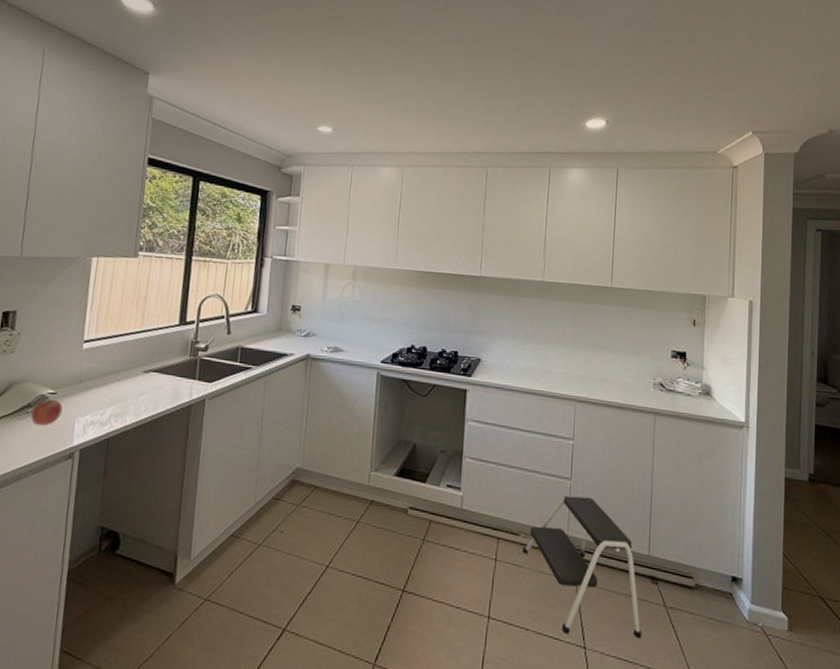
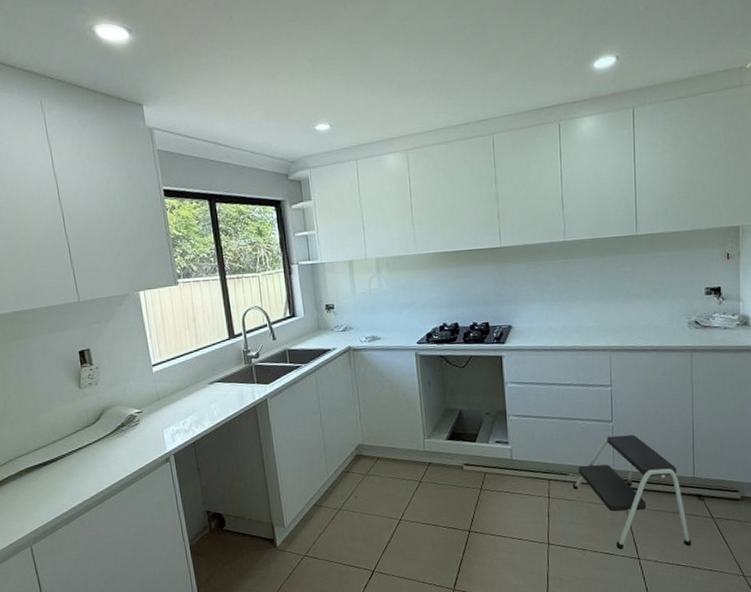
fruit: present [30,398,63,427] -> none [126,416,151,440]

